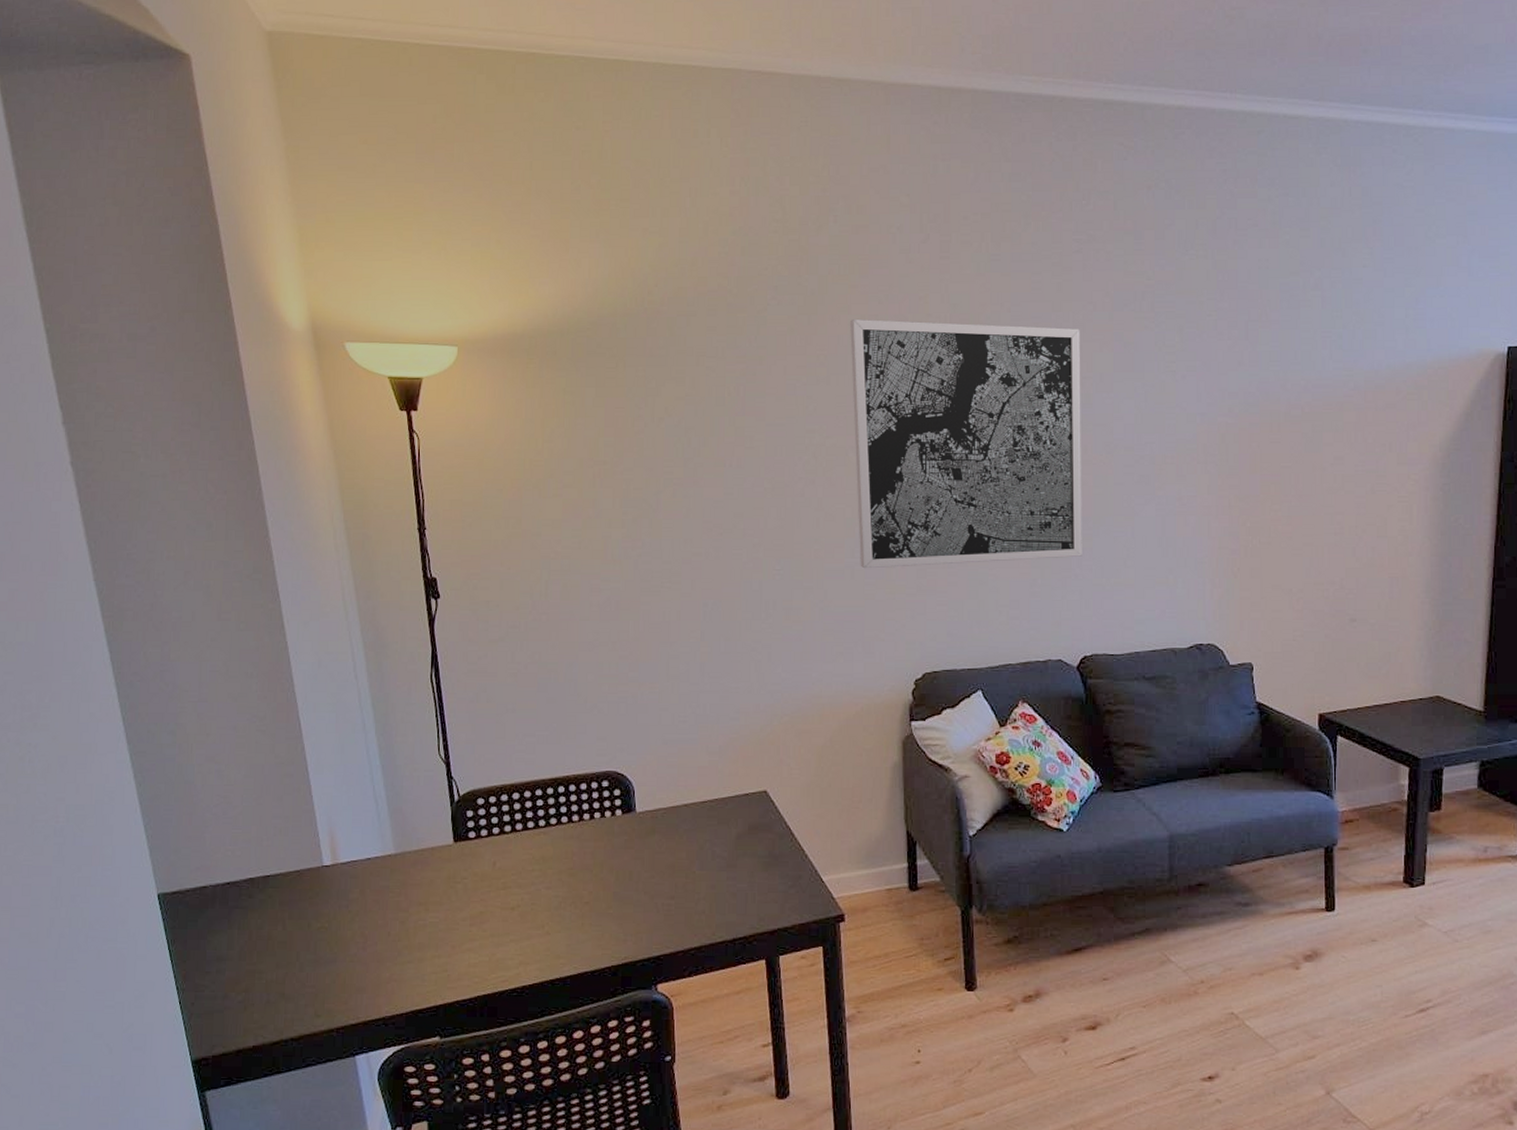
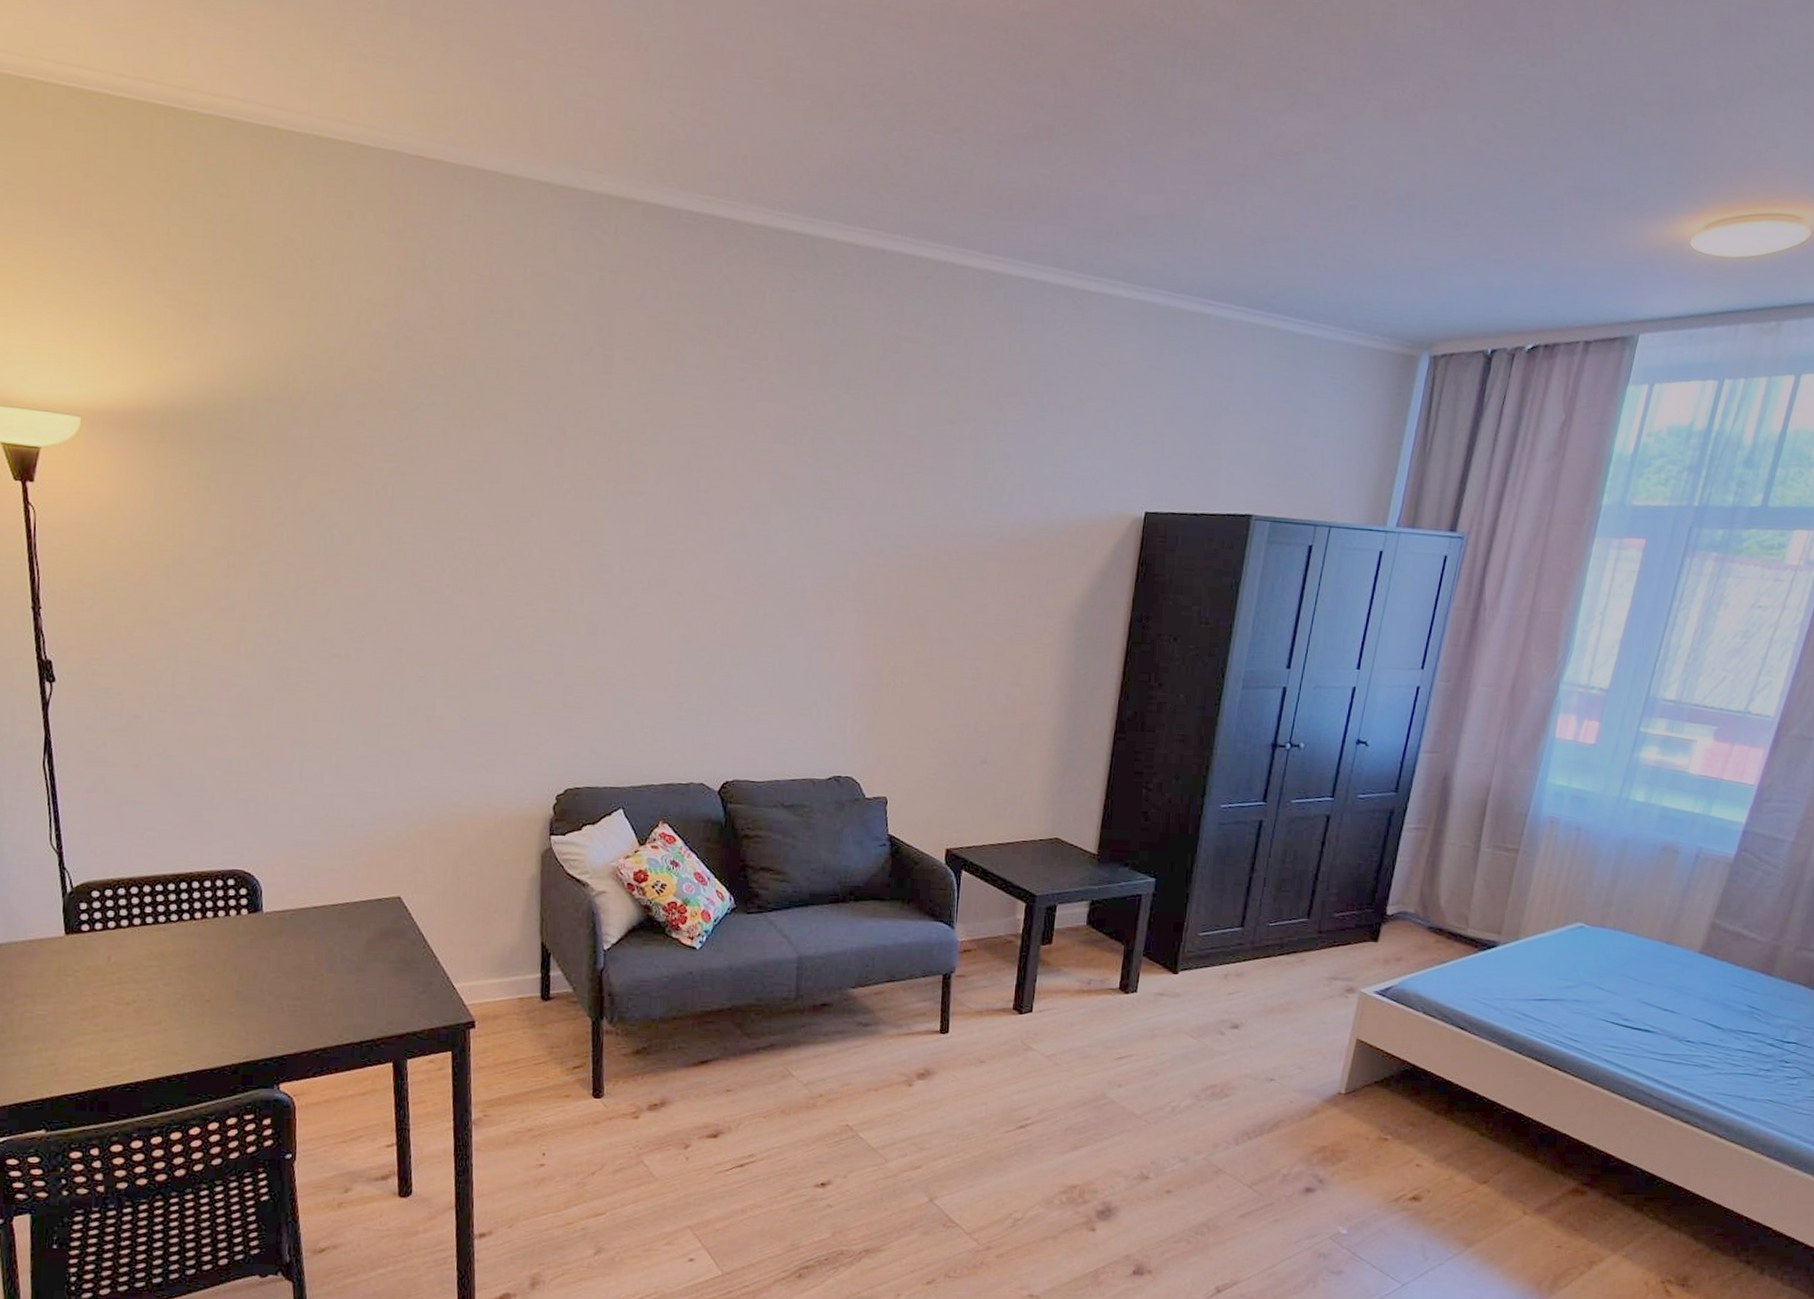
wall art: present [850,319,1082,569] -> none [506,427,740,684]

